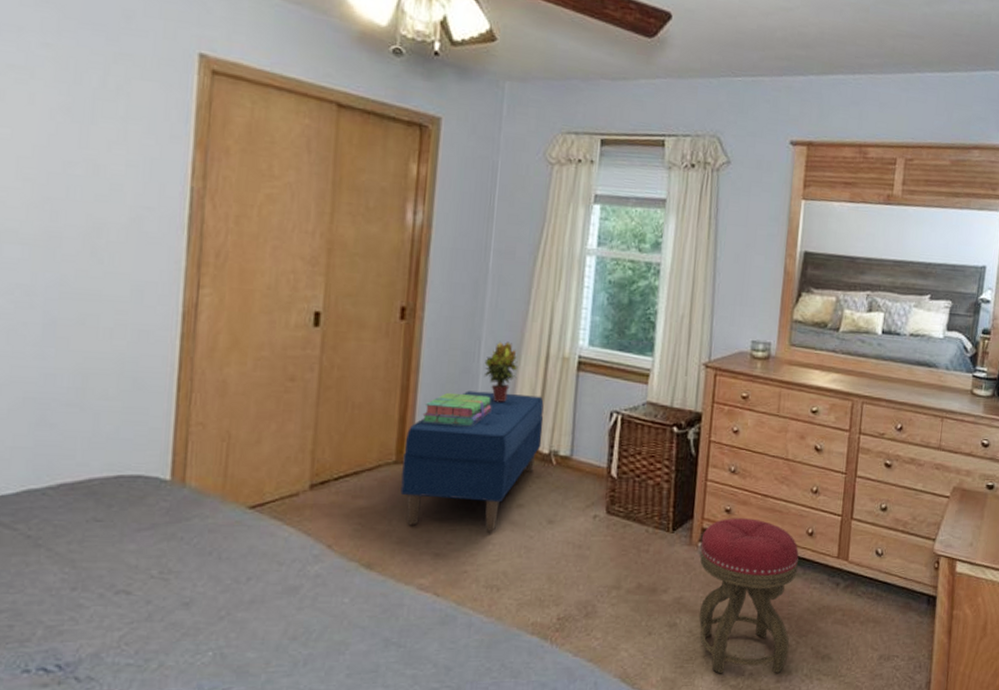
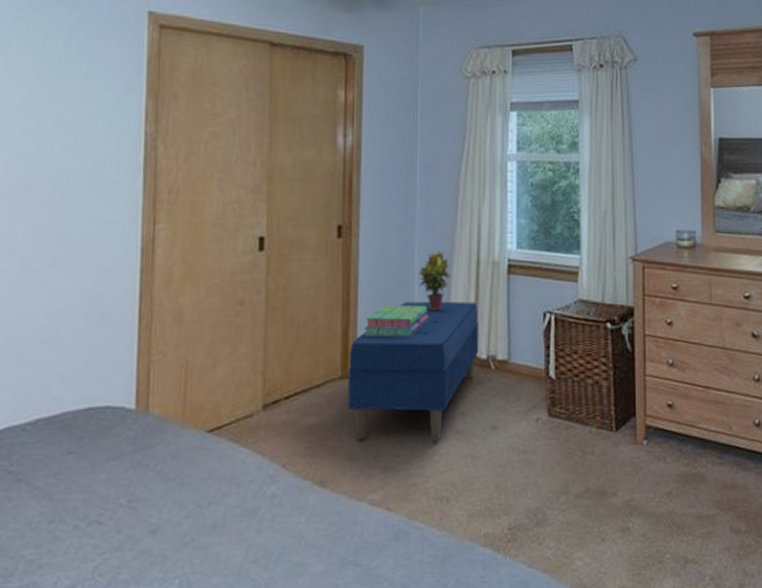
stool: present [699,518,799,674] -> none [646,412,749,580]

